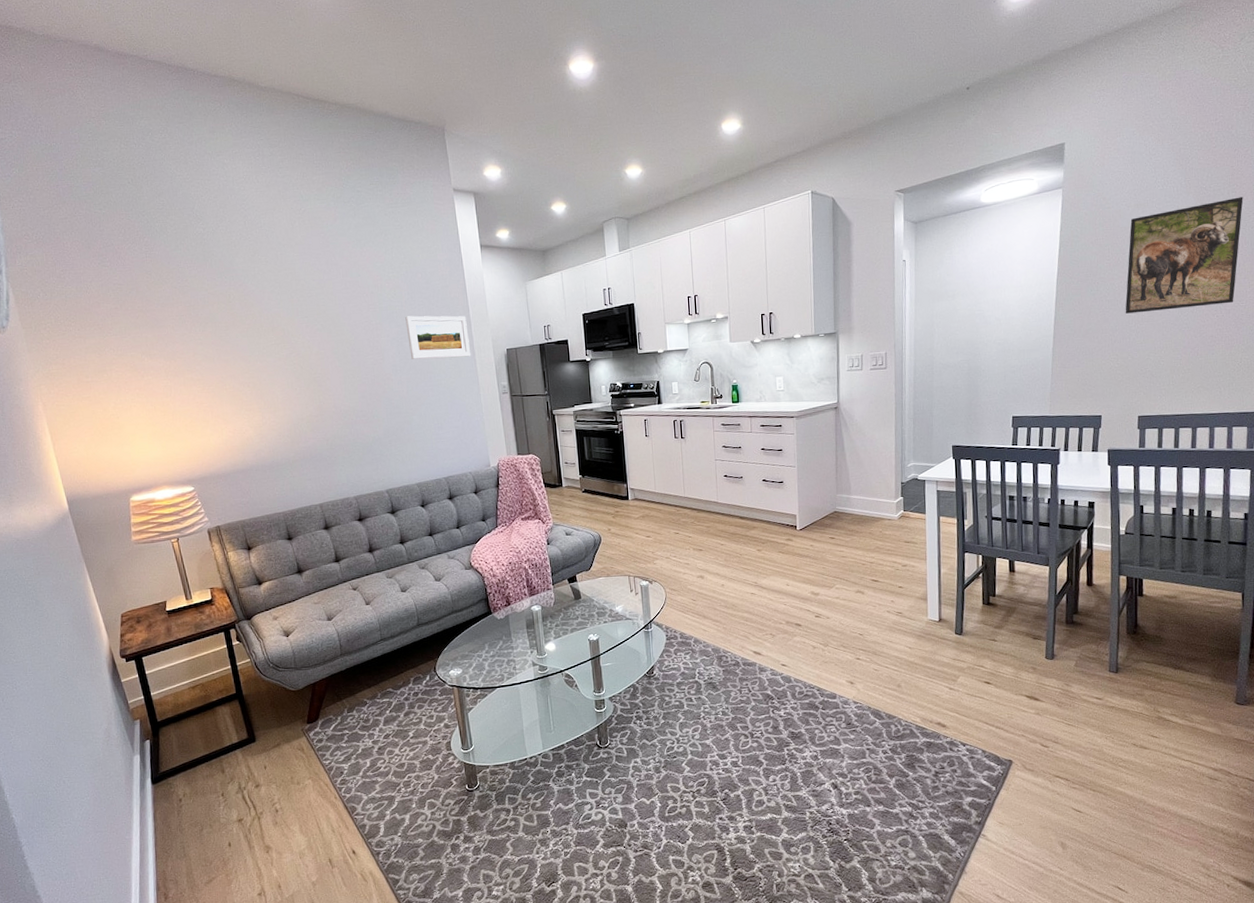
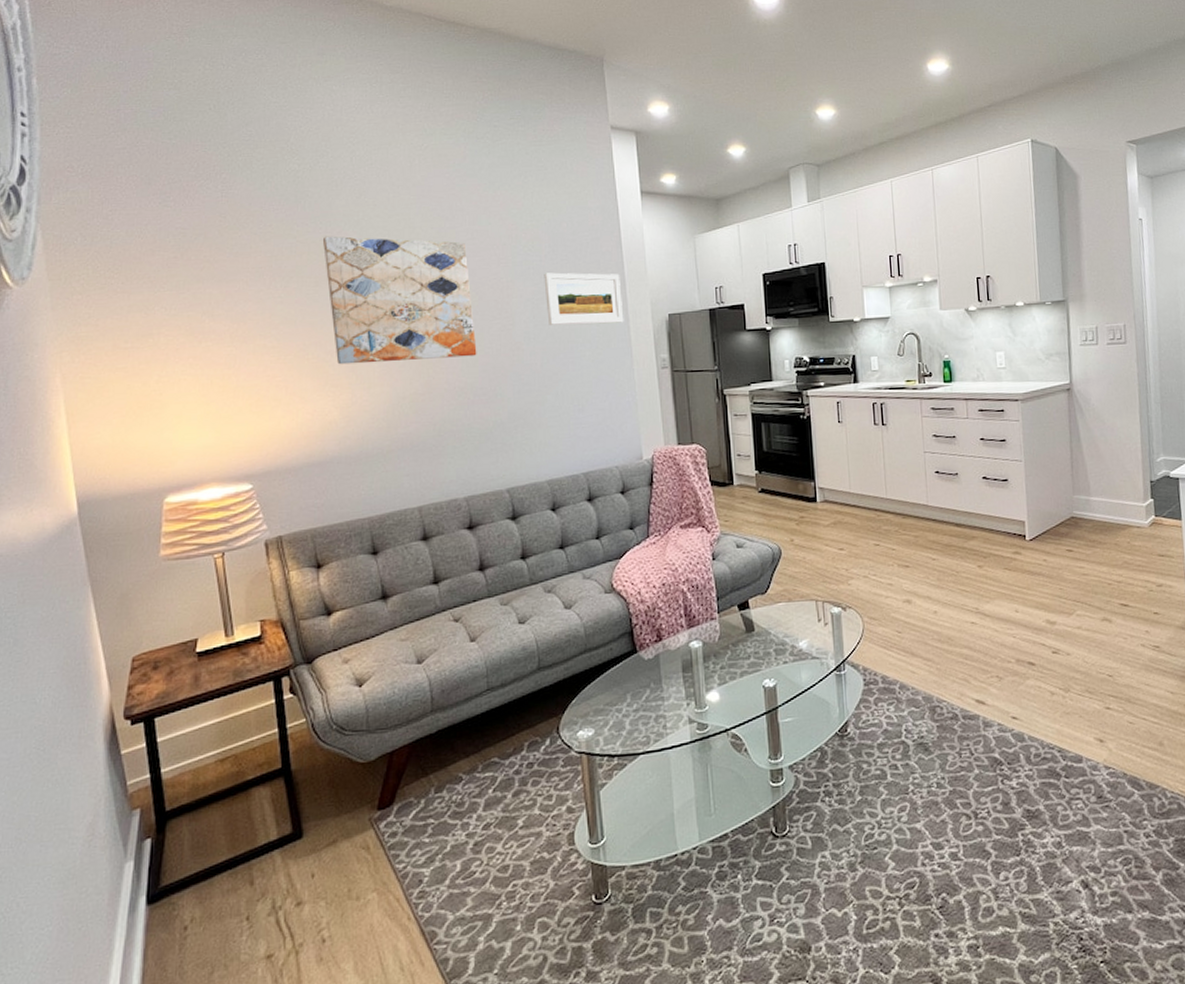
wall art: none [228,288,356,393] -> present [322,236,477,365]

